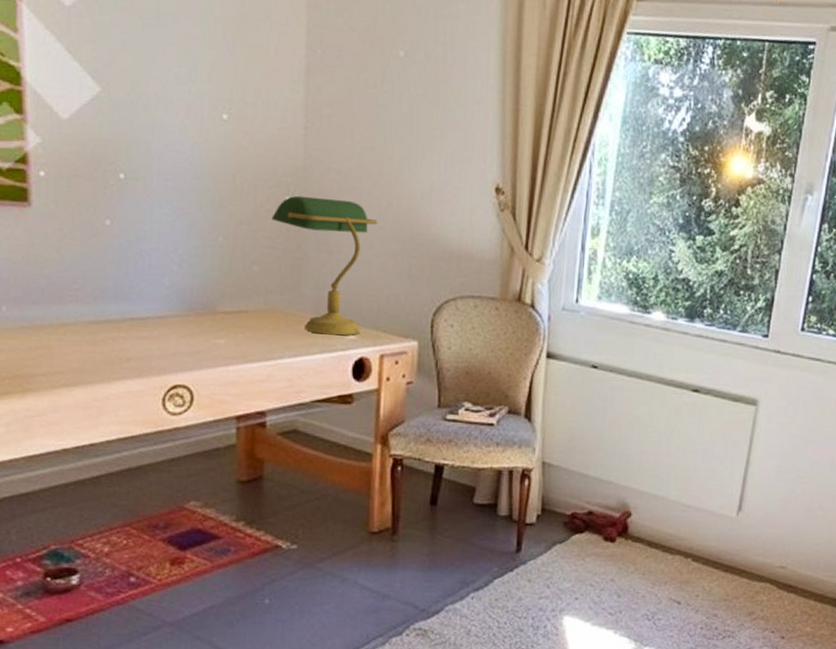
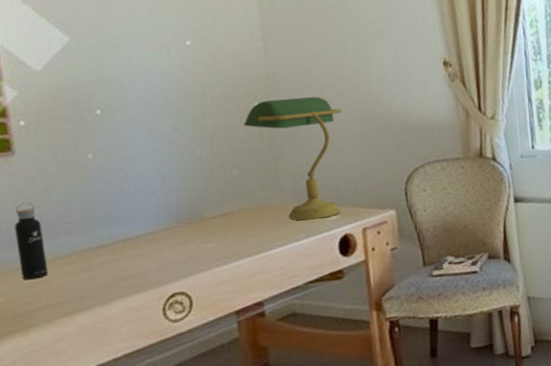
water bottle: none [23,259,52,343] -> present [14,202,49,280]

